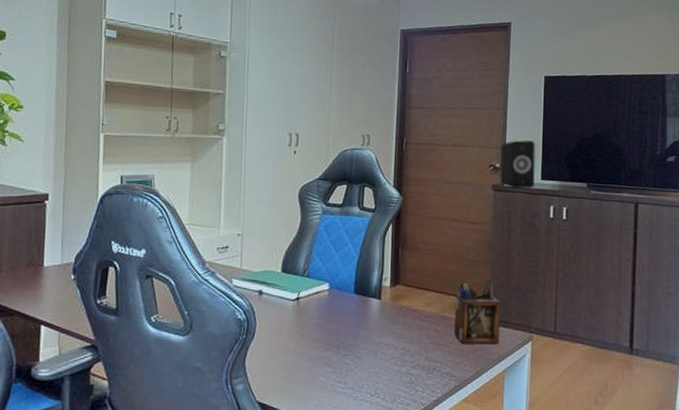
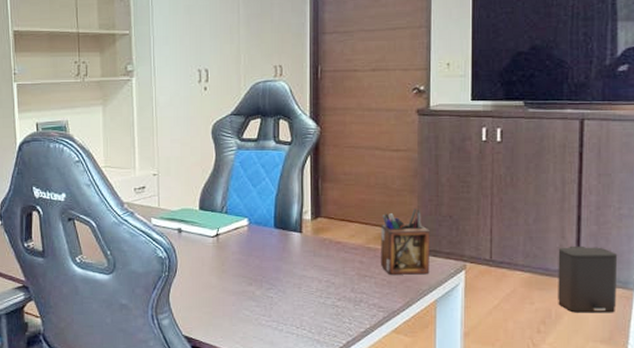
speaker: present [500,140,535,189] -> none [425,59,464,111]
pedal bin: none [614,321,666,386] -> present [558,245,618,313]

